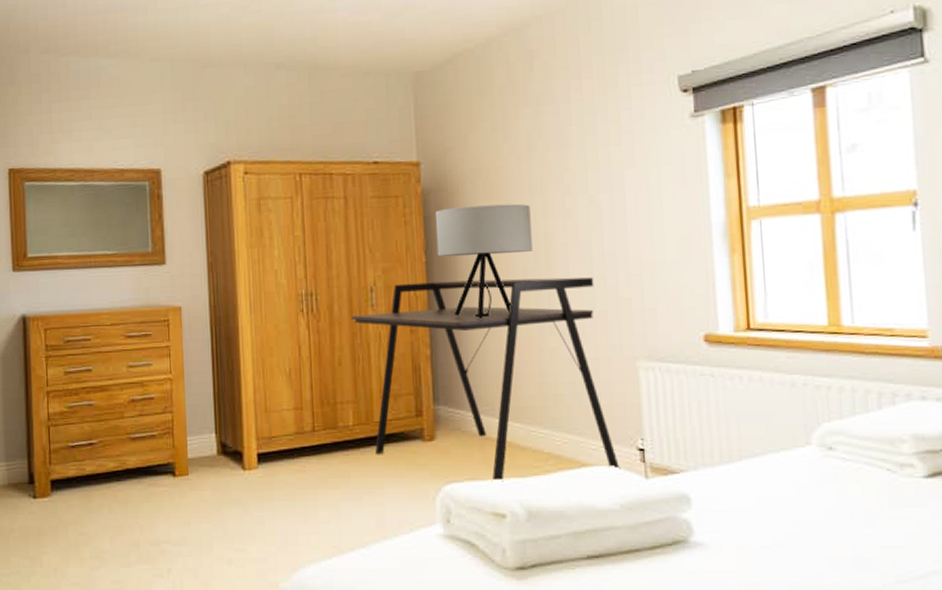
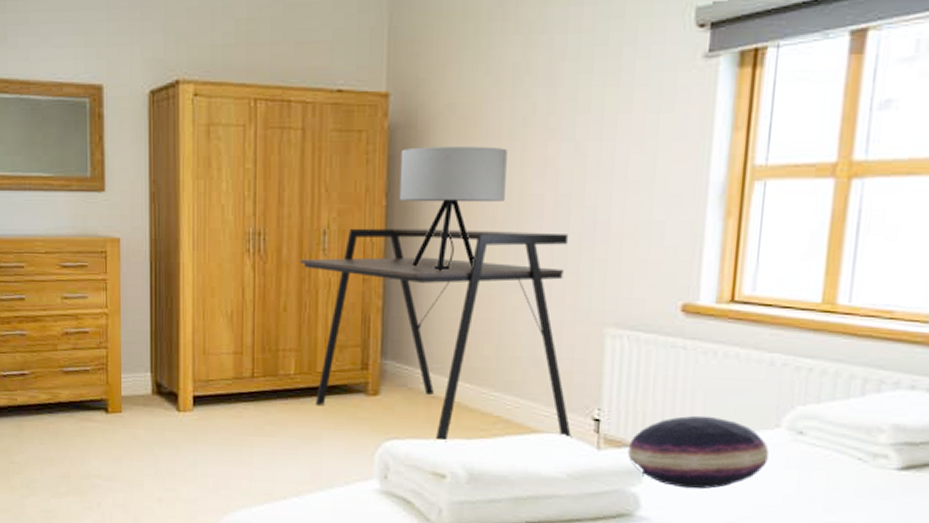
cushion: none [674,438,805,511] -> present [627,415,769,490]

